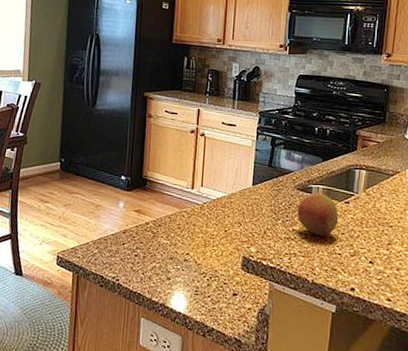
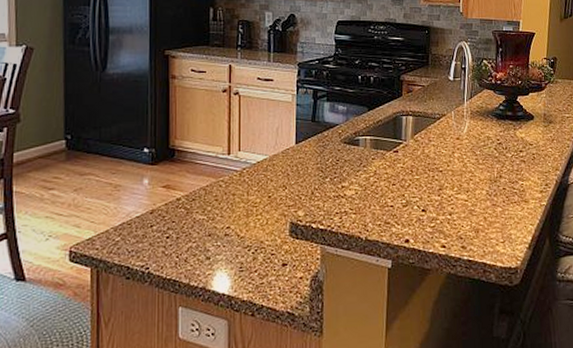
apple: present [297,193,339,236] -> none [345,144,389,190]

